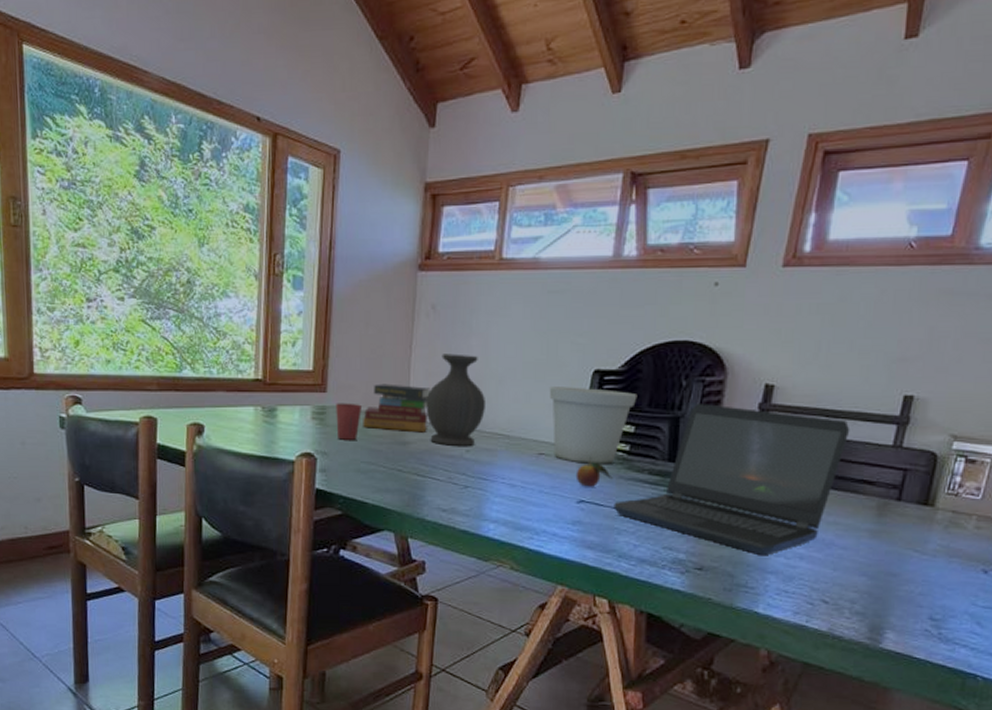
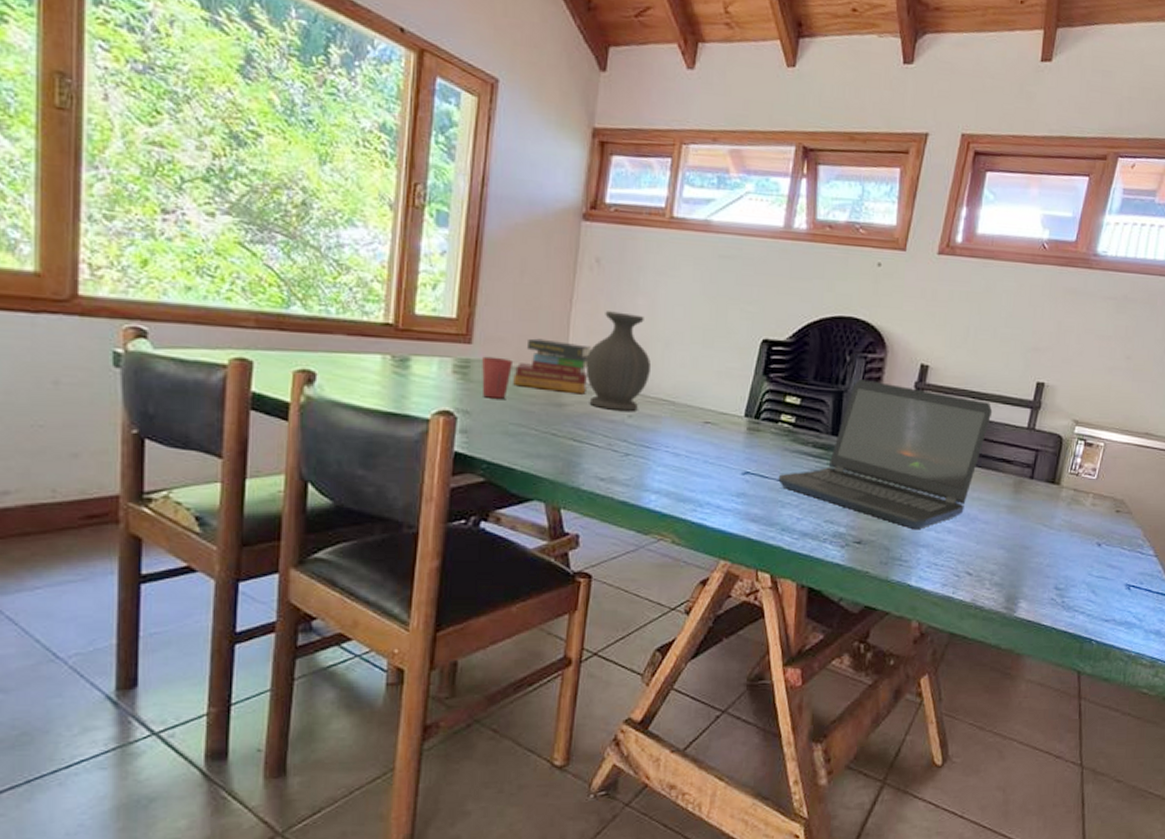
flower pot: present [549,387,638,465] -> none [717,354,804,436]
fruit: present [575,456,613,487] -> none [741,427,778,458]

